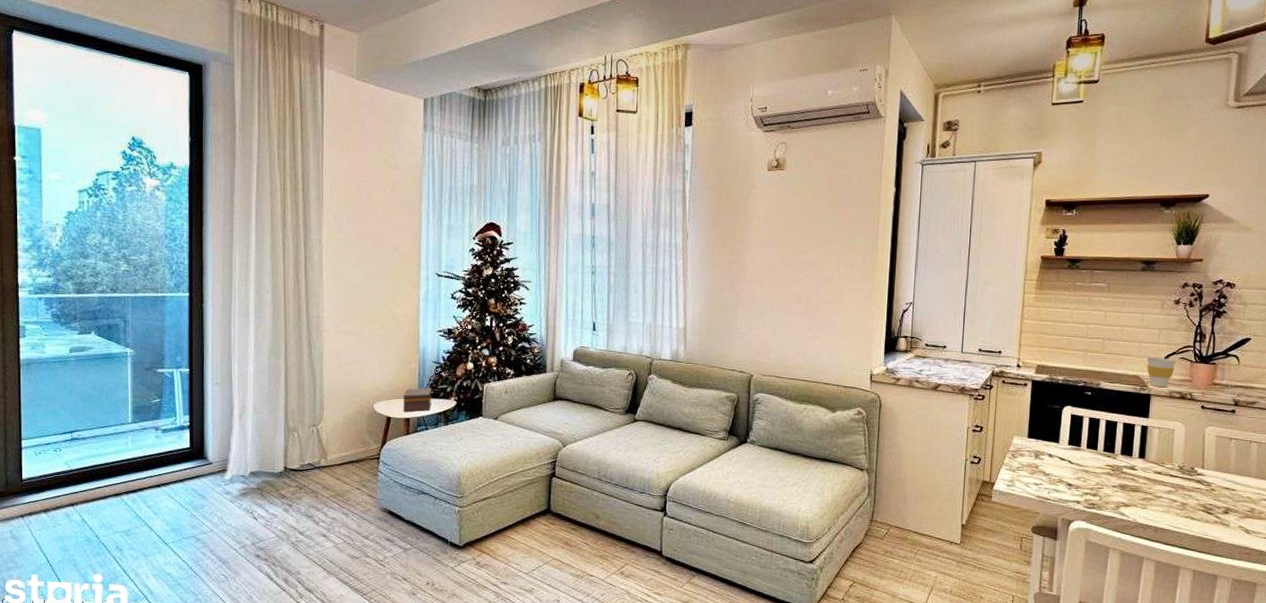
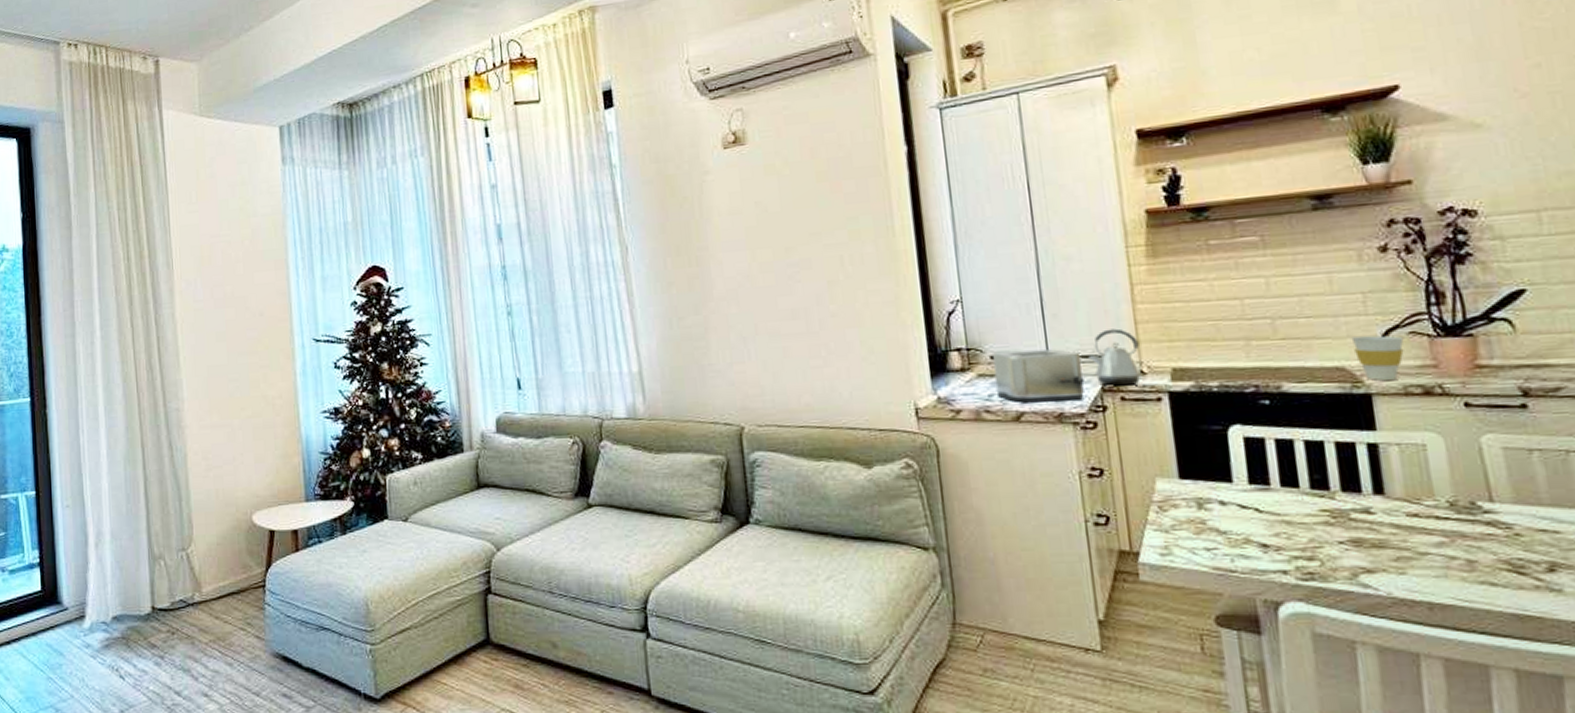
gift box: present [403,388,432,412] -> none [287,487,323,522]
toaster: none [925,341,983,380] -> present [992,349,1085,403]
kettle: none [987,334,1020,374] -> present [1088,328,1145,386]

